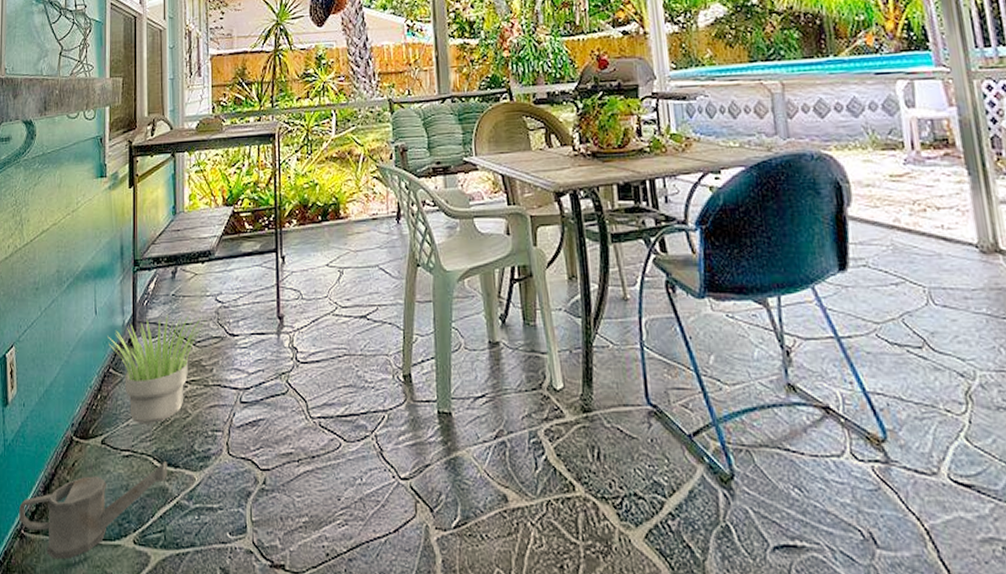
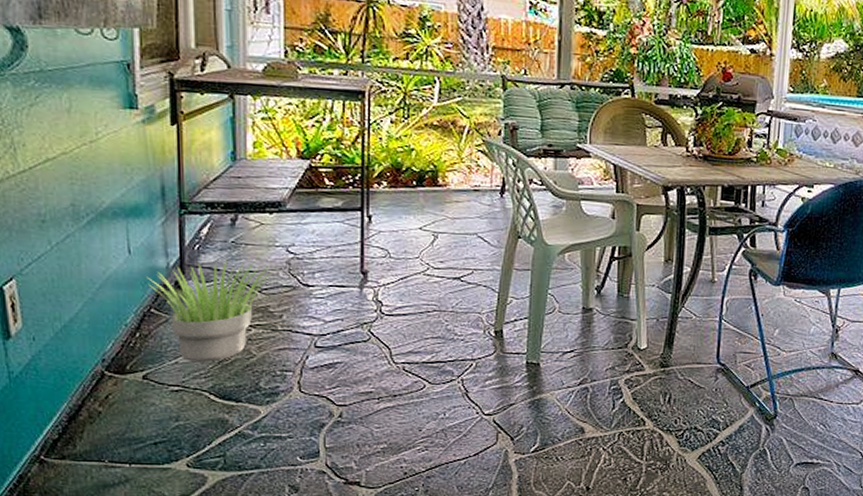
watering can: present [19,461,168,560] -> none [36,396,227,482]

